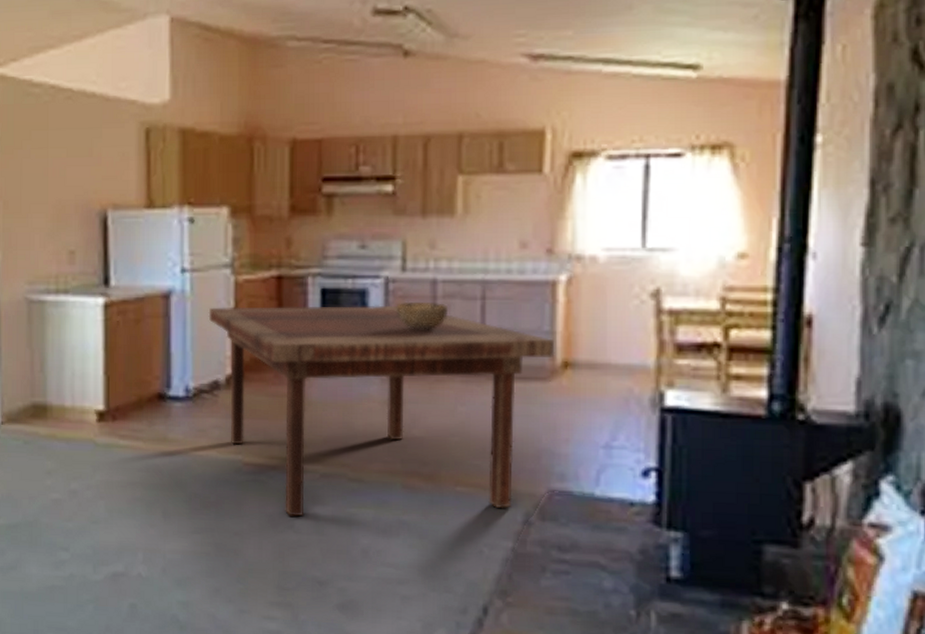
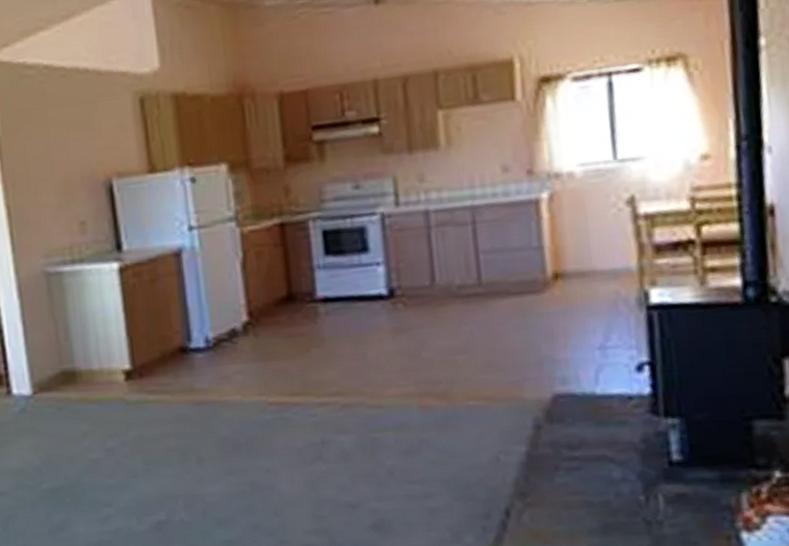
dining table: present [208,305,555,517] -> none [219,239,545,448]
decorative bowl: present [396,301,449,330] -> none [394,232,443,260]

